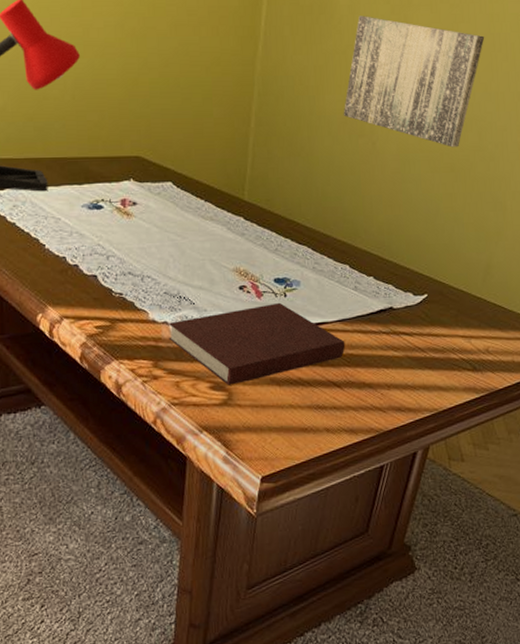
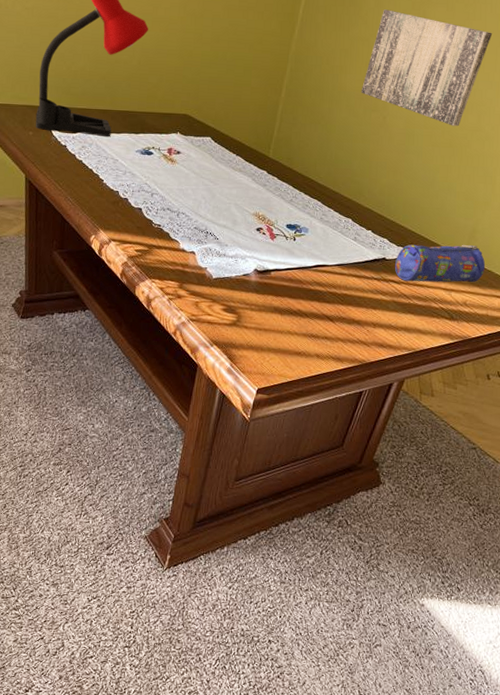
notebook: present [168,302,345,385] -> none [194,244,341,310]
pencil case: none [404,282,506,332] -> present [395,244,486,283]

